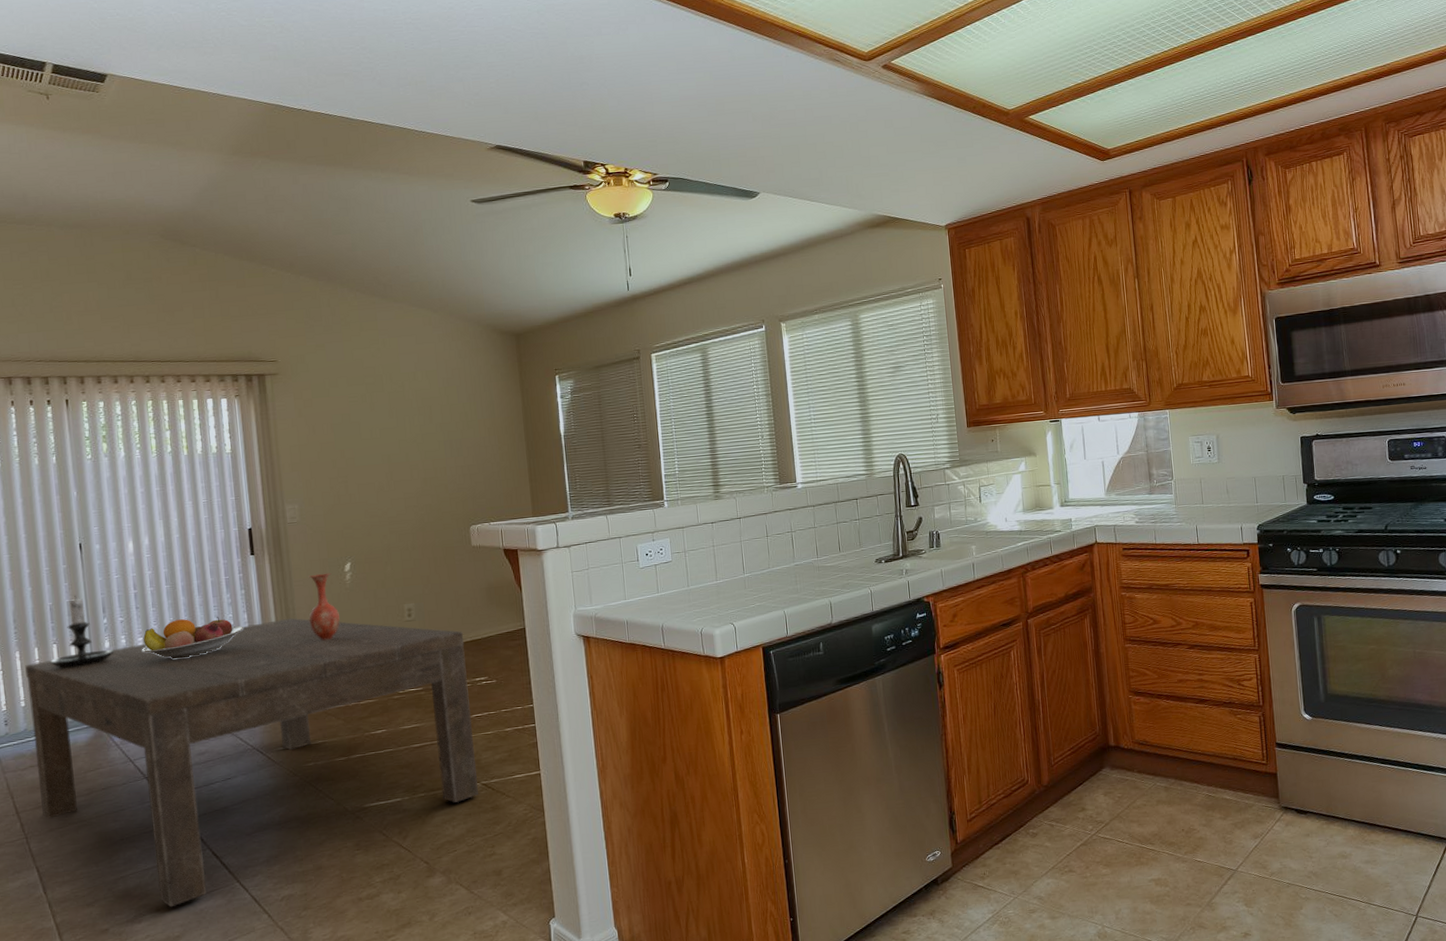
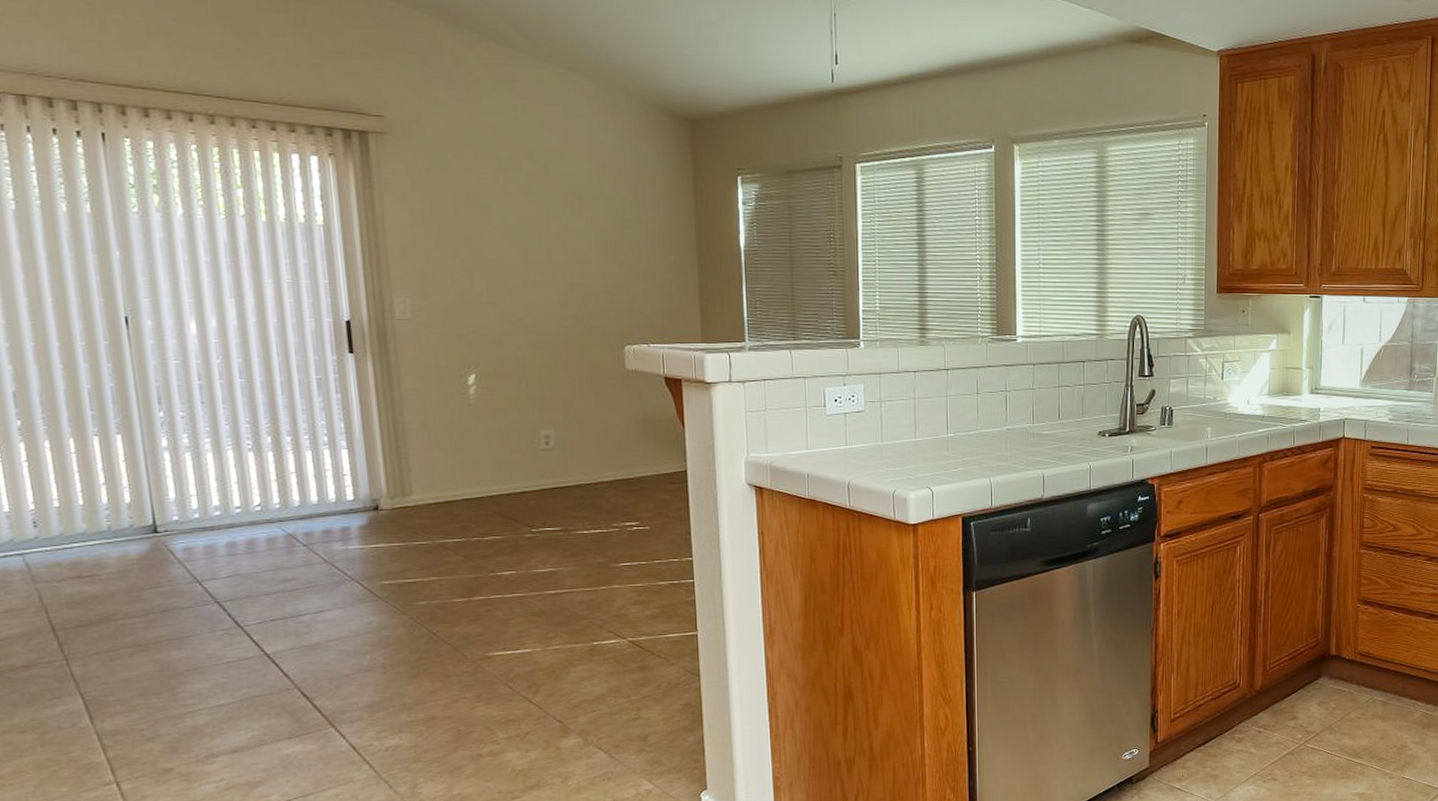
dining table: present [25,618,478,908] -> none [58,432,624,750]
candle holder: present [49,595,115,668] -> none [89,379,175,466]
fruit bowl: present [142,616,243,659] -> none [210,422,339,467]
vase: present [308,573,340,640] -> none [421,384,461,462]

